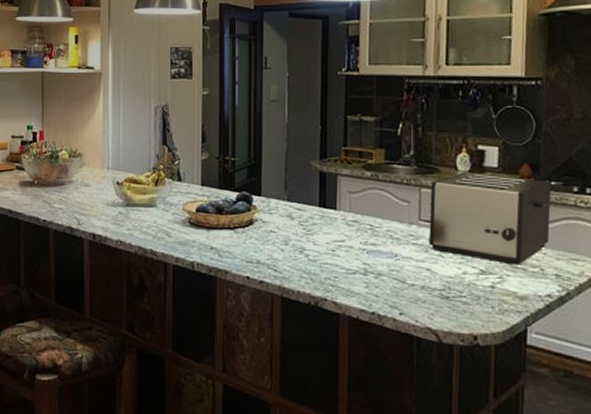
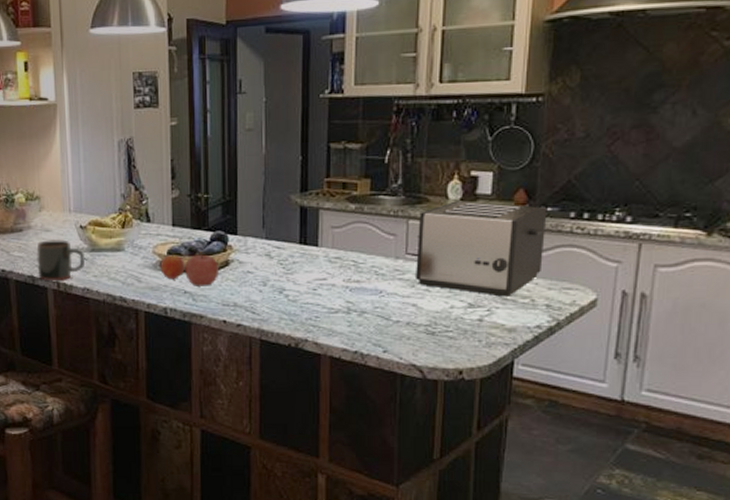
mug: none [75,194,120,232] -> present [35,239,86,280]
fruit: none [189,210,212,236] -> present [160,252,185,280]
fruit: none [212,210,244,243] -> present [185,252,220,286]

